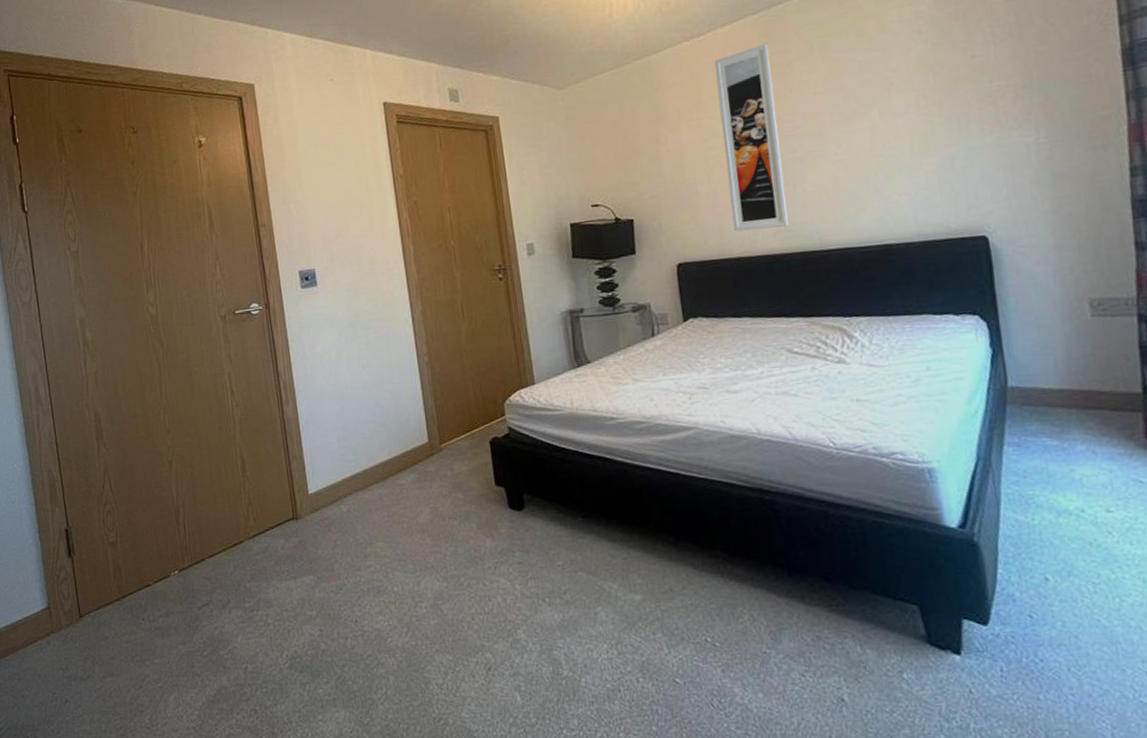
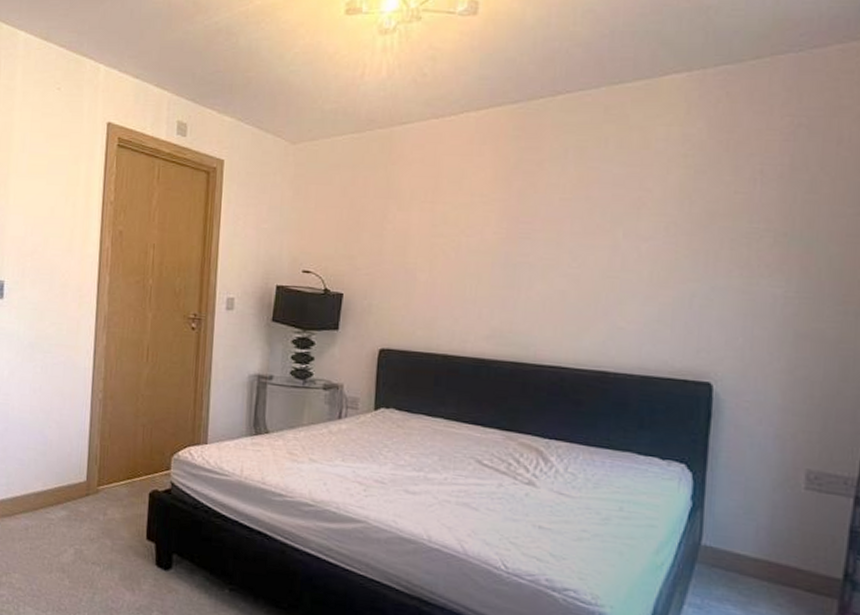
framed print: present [714,43,788,232] -> none [447,136,521,332]

